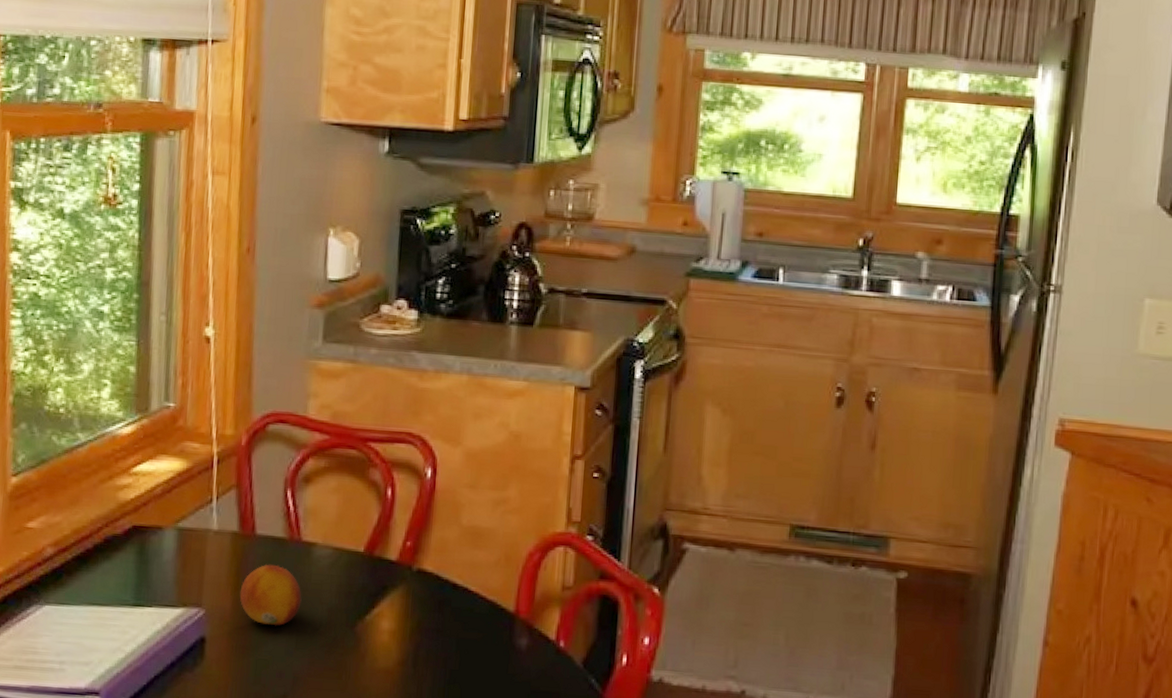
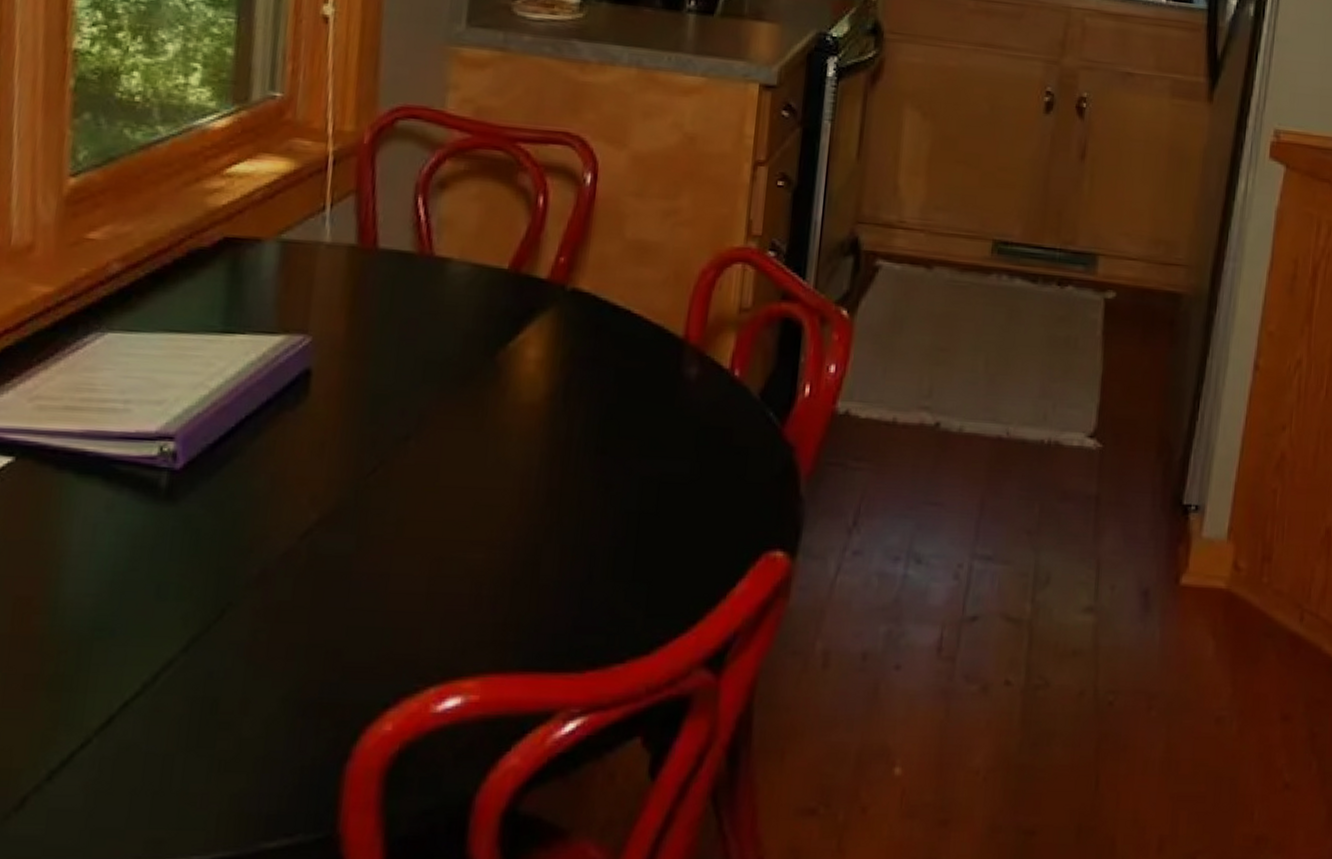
fruit: present [239,564,302,626] -> none [355,283,432,355]

